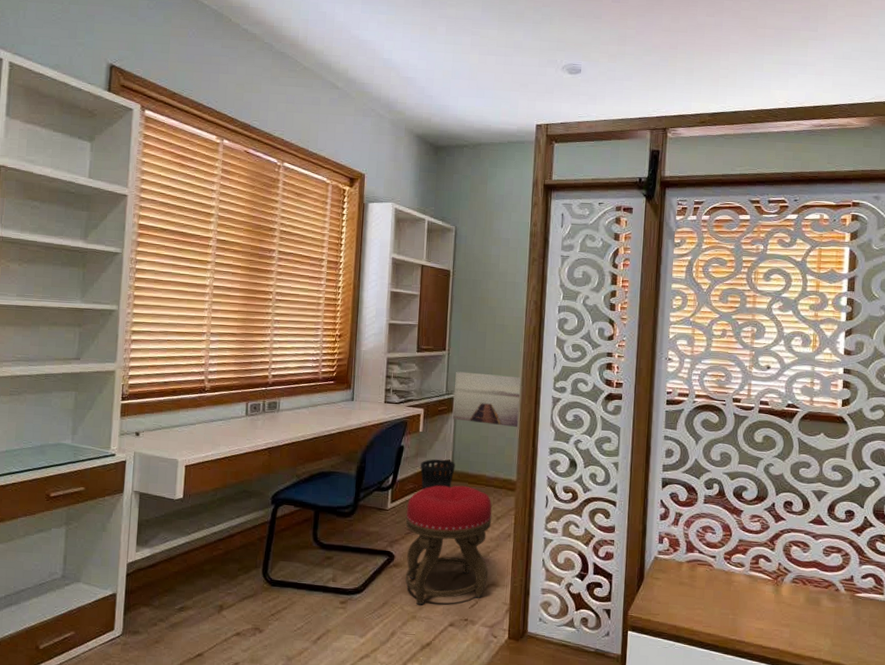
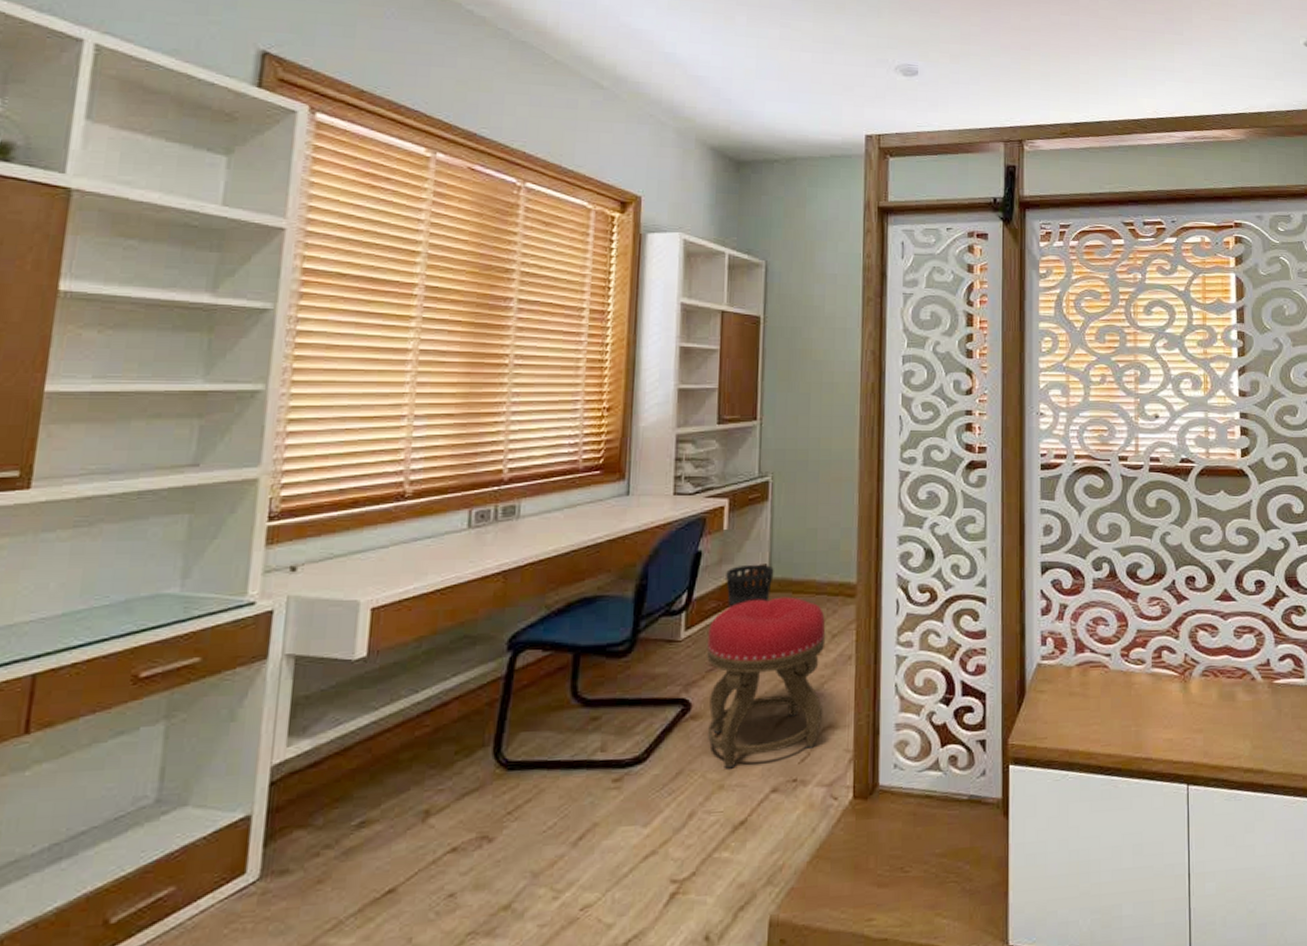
wall art: present [453,371,521,427] -> none [769,446,858,513]

